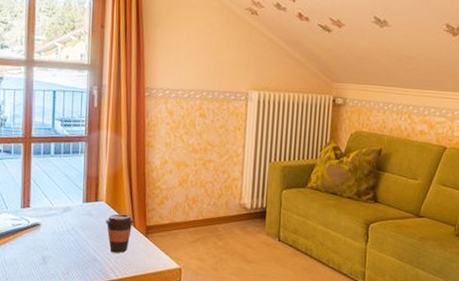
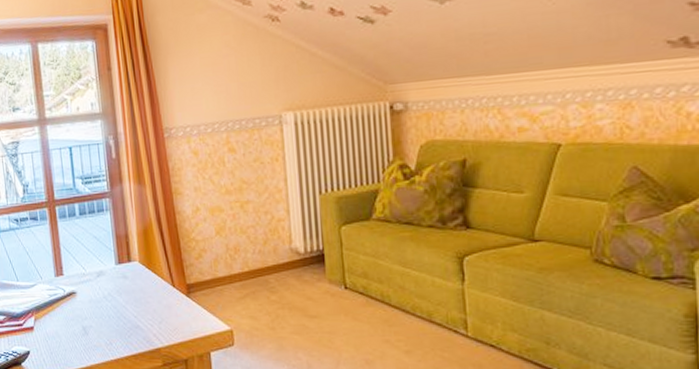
coffee cup: present [105,214,135,253] -> none [142,273,173,317]

